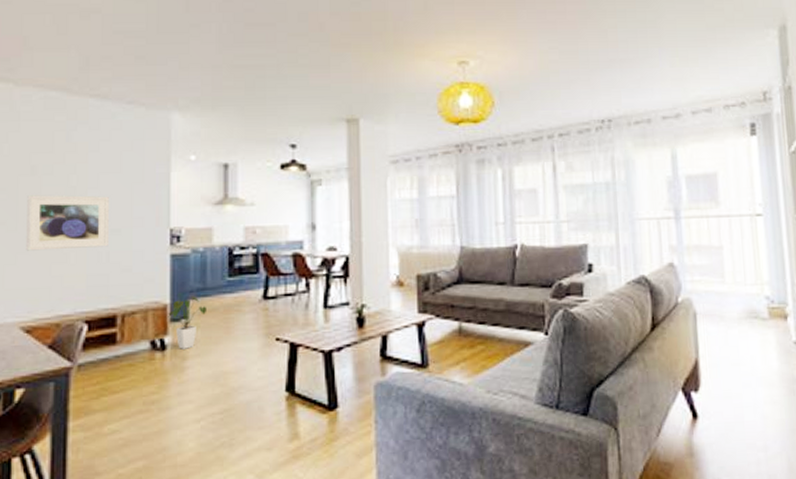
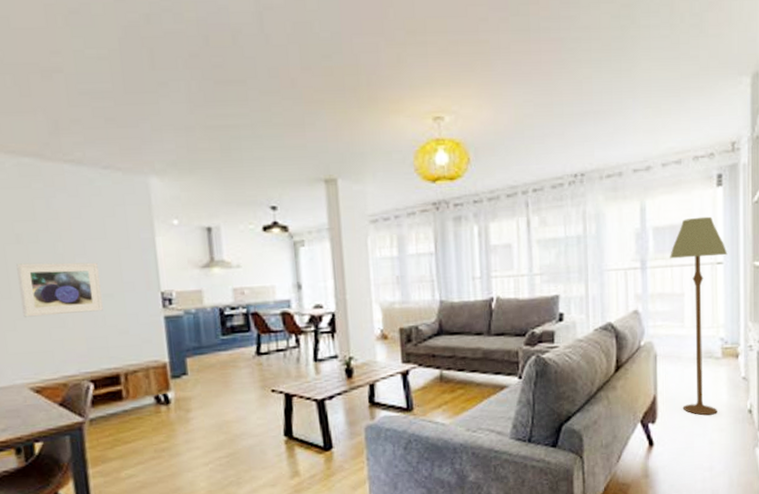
house plant: present [168,295,208,349] -> none [168,354,205,403]
floor lamp: none [705,166,768,385] -> present [670,216,728,416]

